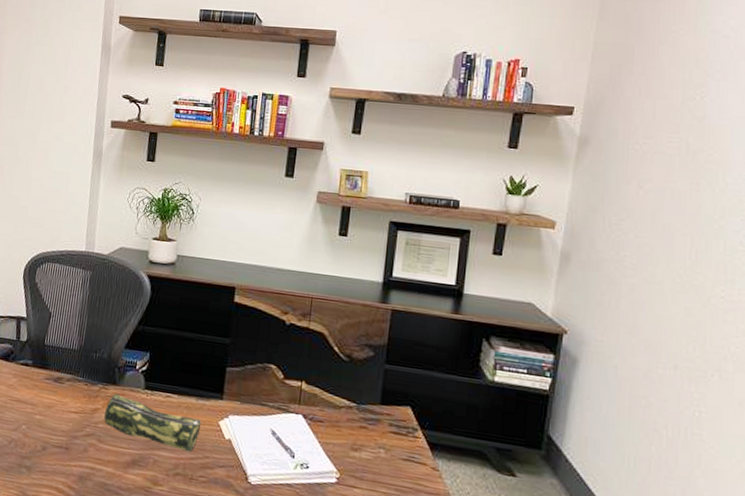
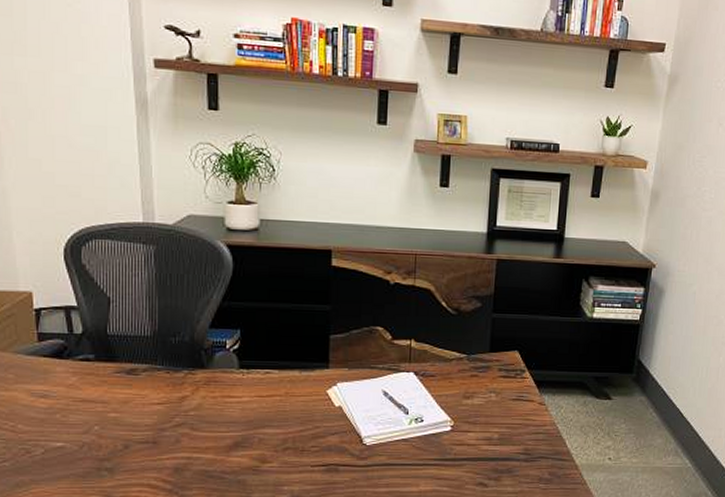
pencil case: present [104,393,202,453] -> none [195,377,308,425]

